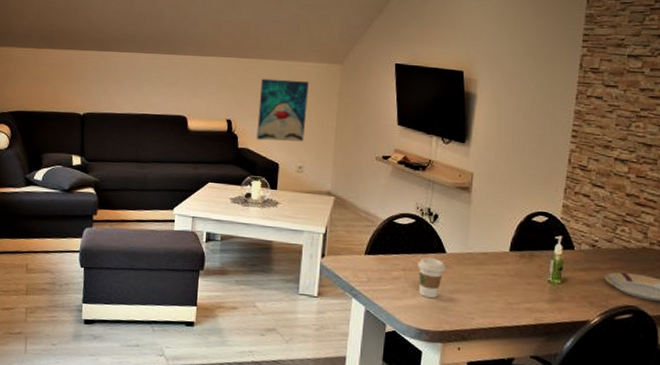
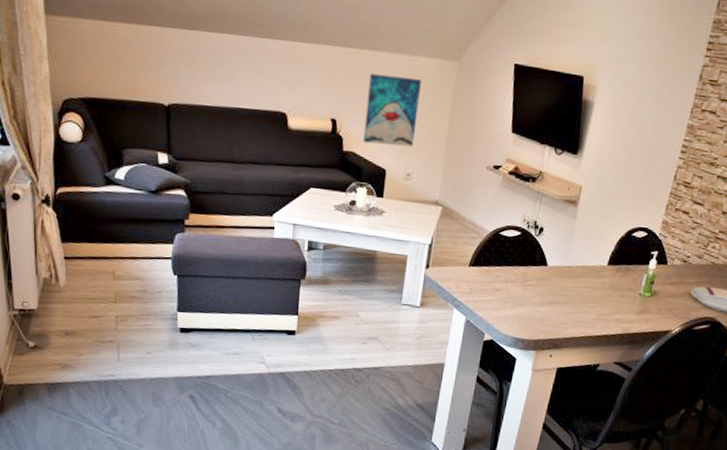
coffee cup: present [418,257,446,299] -> none [518,269,546,310]

